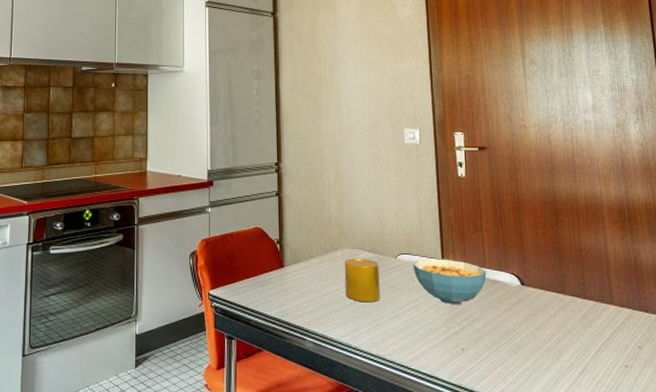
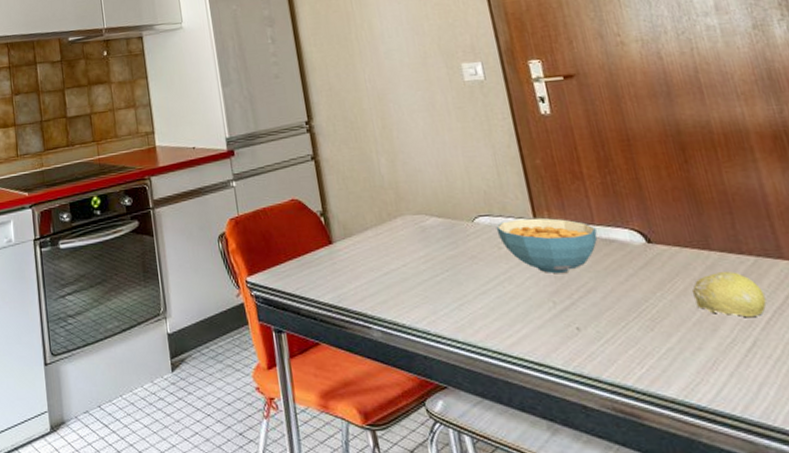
cup: present [344,258,380,303] -> none [407,225,460,279]
fruit: none [547,312,598,348] -> present [691,272,767,318]

